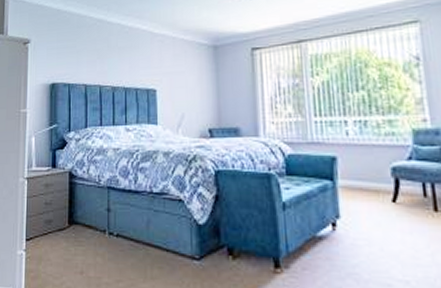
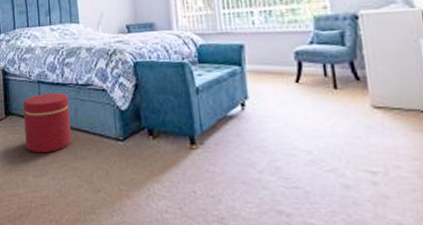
ottoman: none [89,200,141,271] -> present [23,92,72,154]

